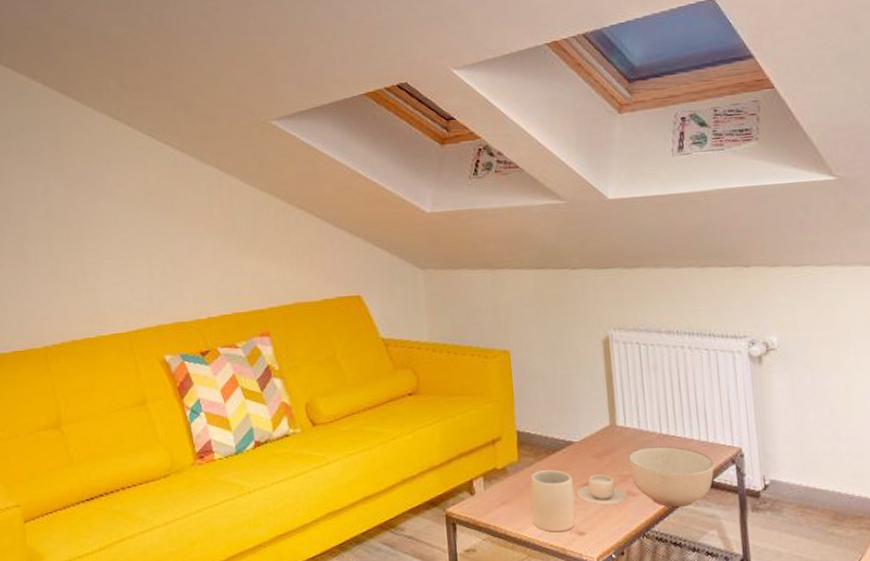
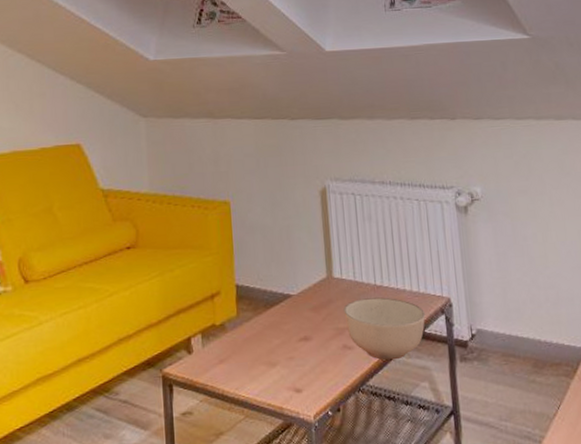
mug: present [530,470,576,532] -> none [248,324,293,391]
teacup: present [576,474,627,505] -> none [294,328,343,360]

